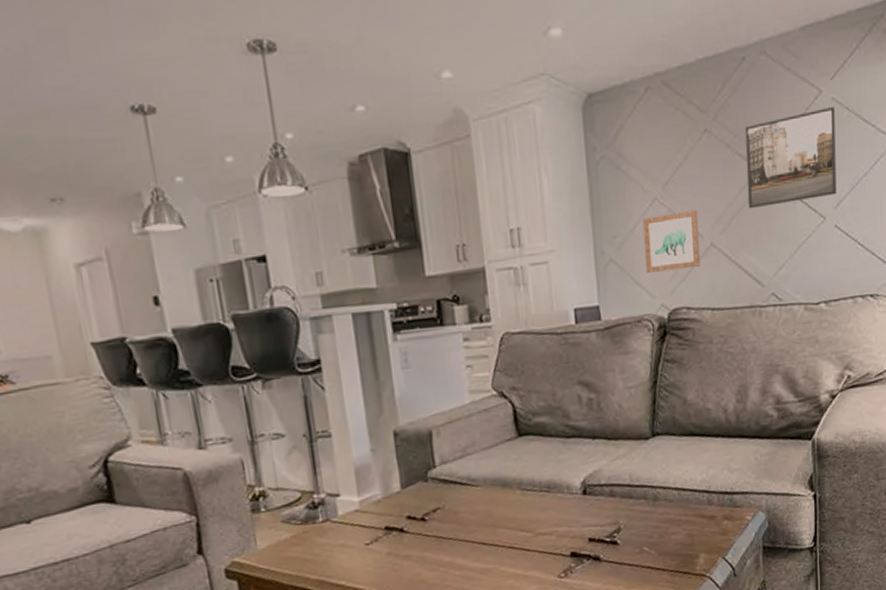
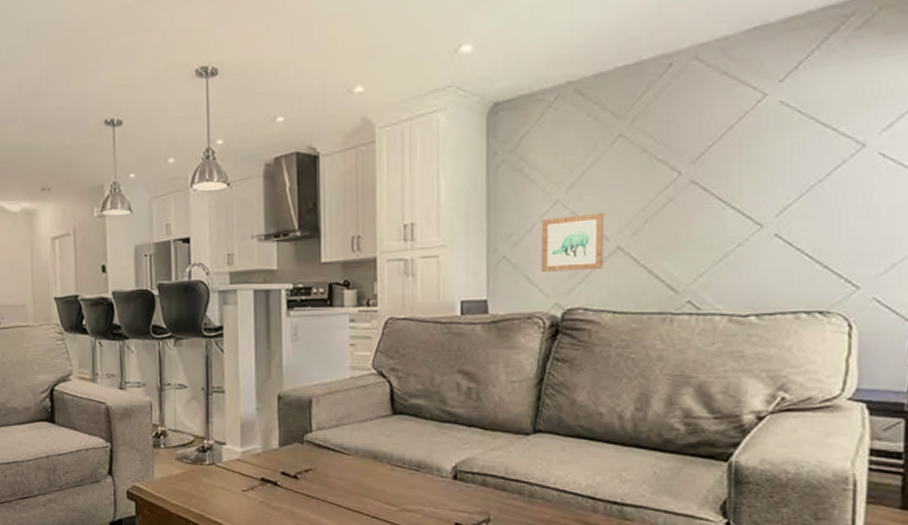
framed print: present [744,106,837,209] -> none [664,109,783,214]

